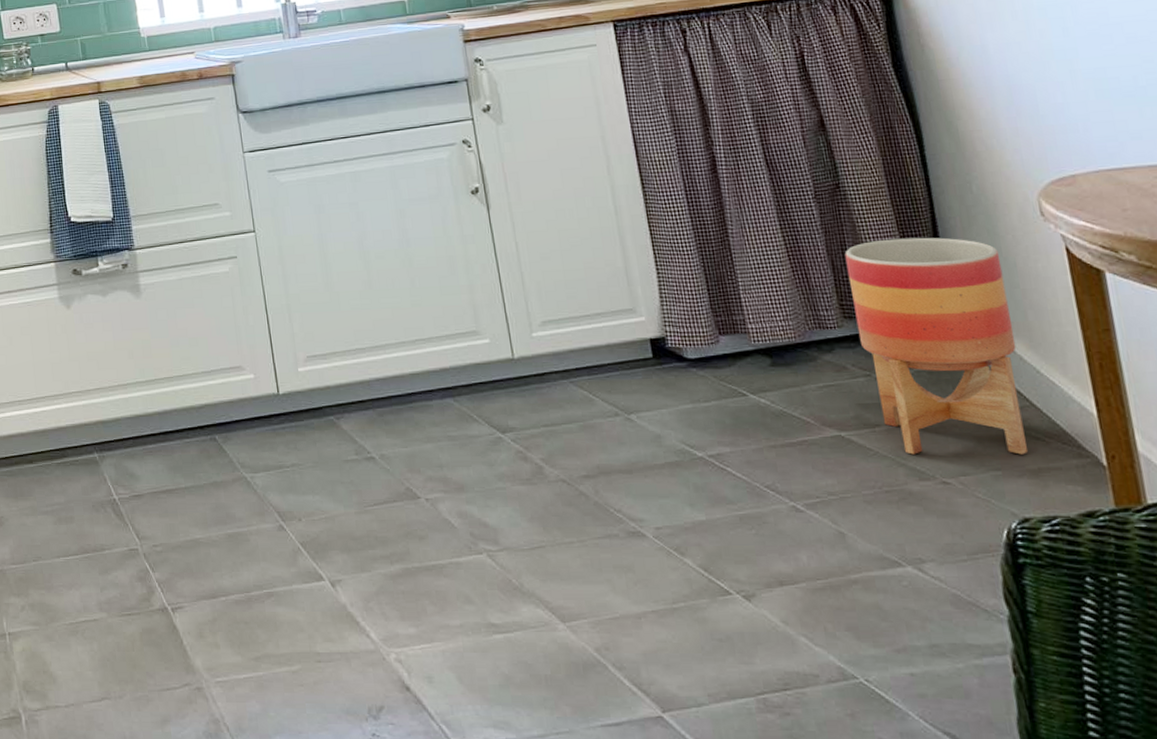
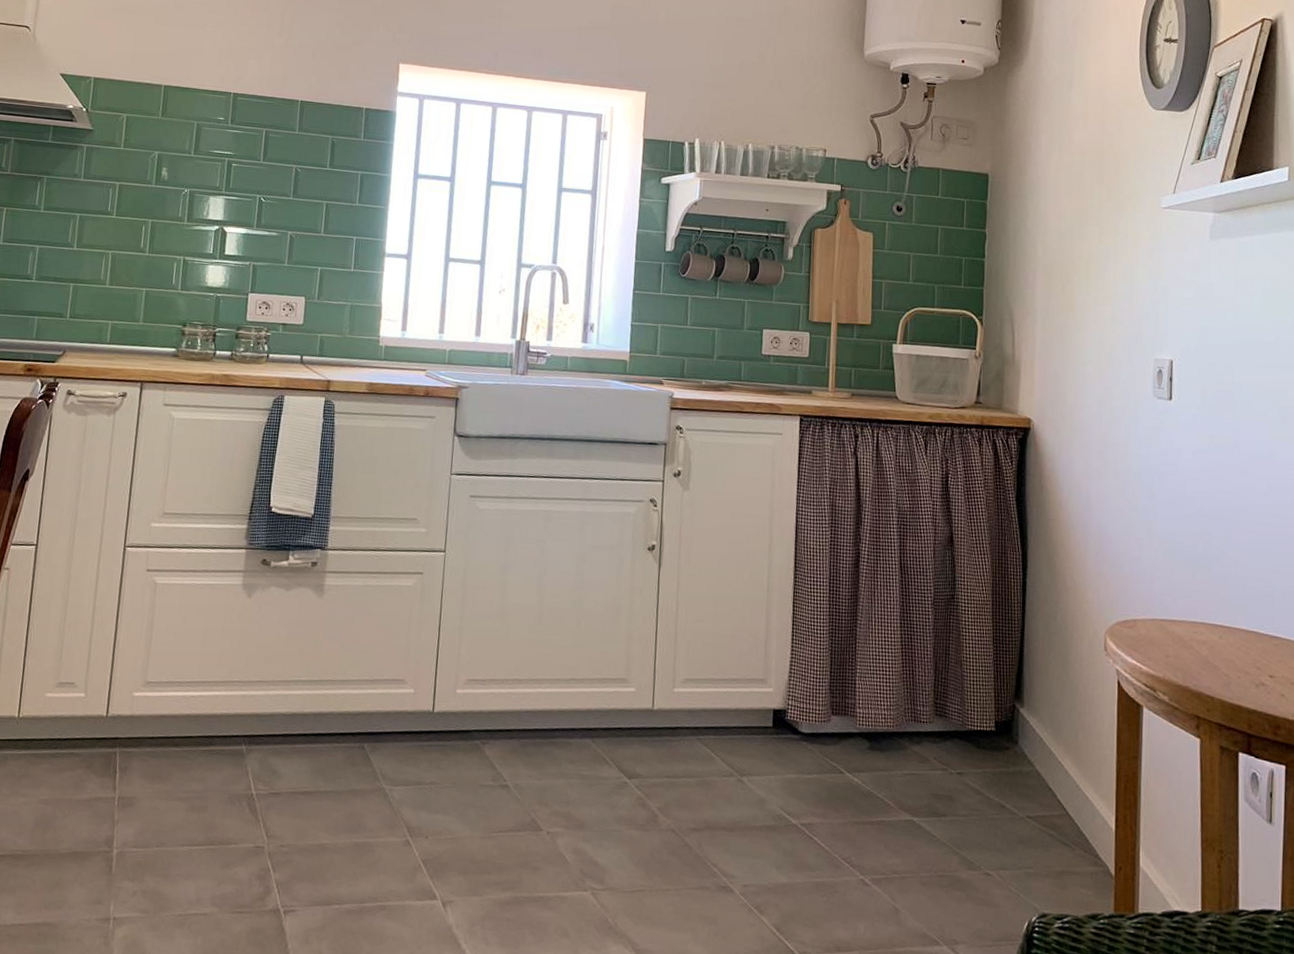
planter: present [844,237,1028,455] -> none [944,650,1067,857]

